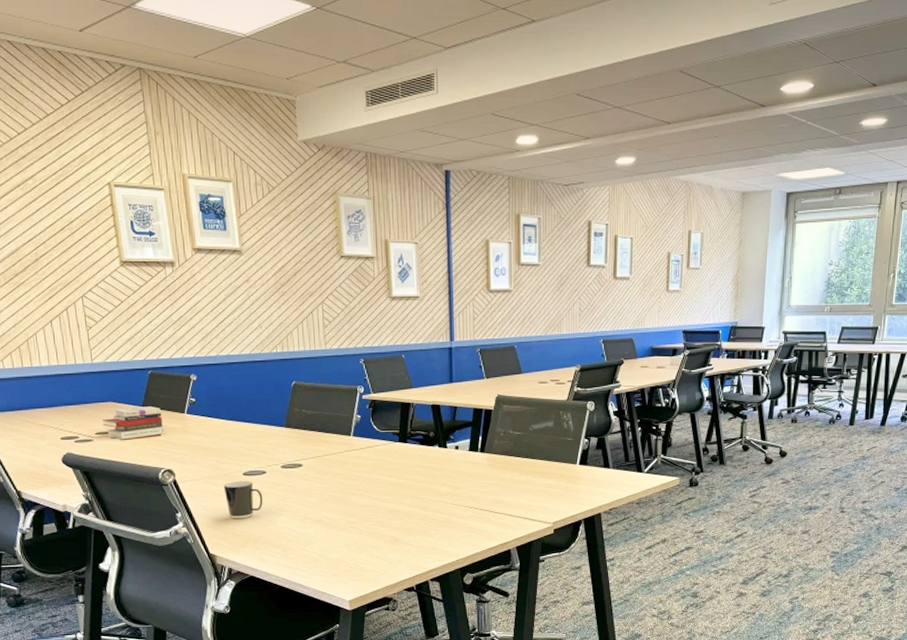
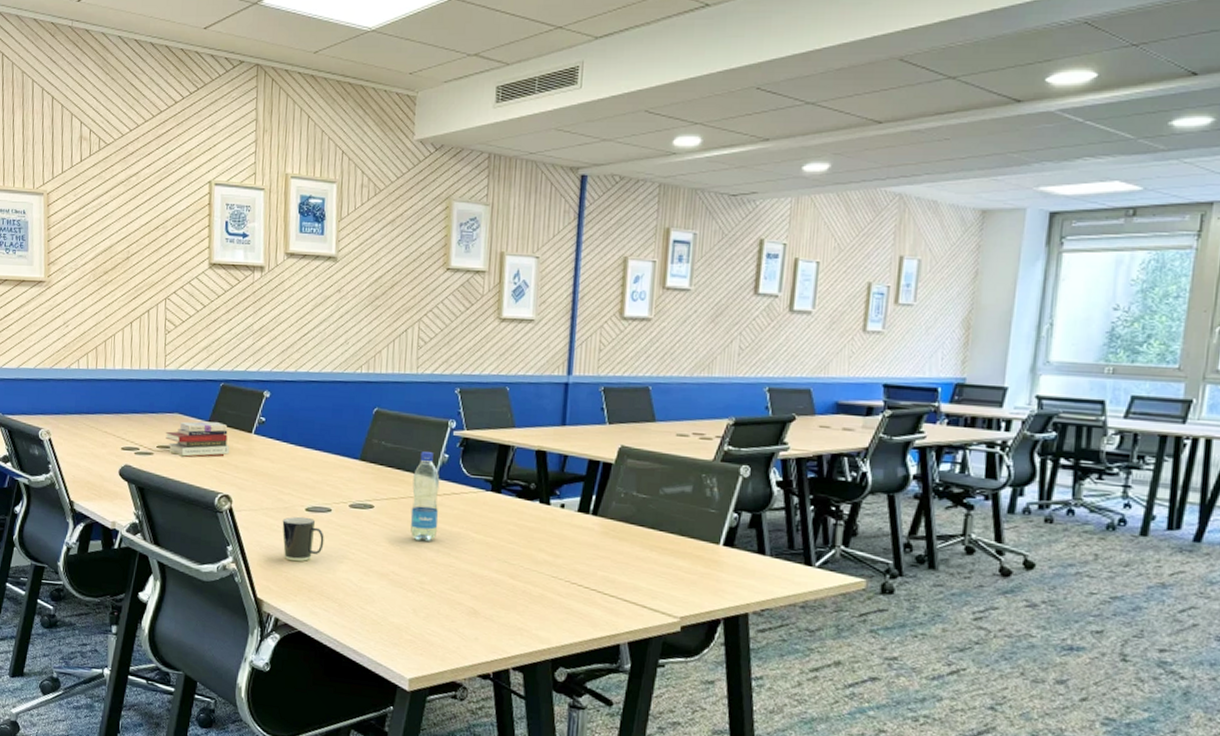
bottle: none [333,415,359,490] -> present [410,452,440,542]

